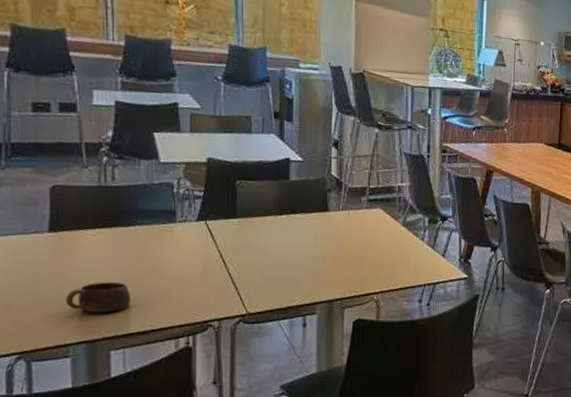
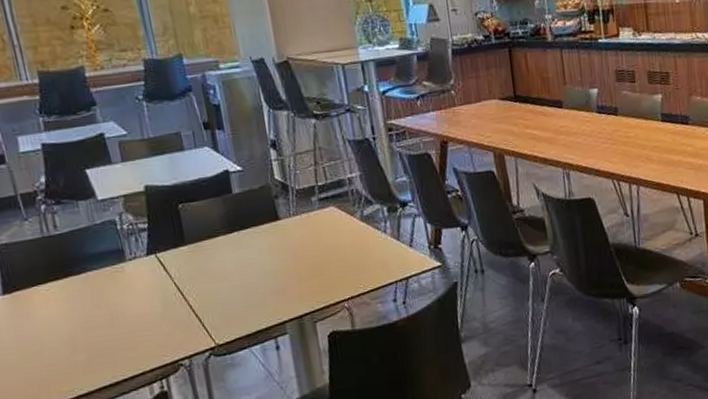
cup: present [65,282,131,313] -> none [32,335,97,372]

